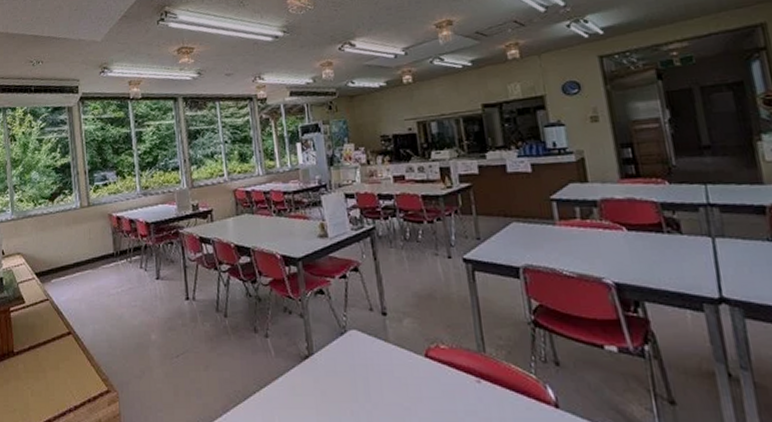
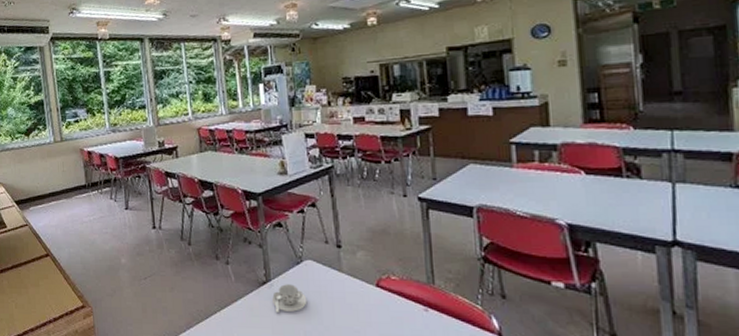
teacup: none [316,358,353,390] -> present [272,284,307,313]

